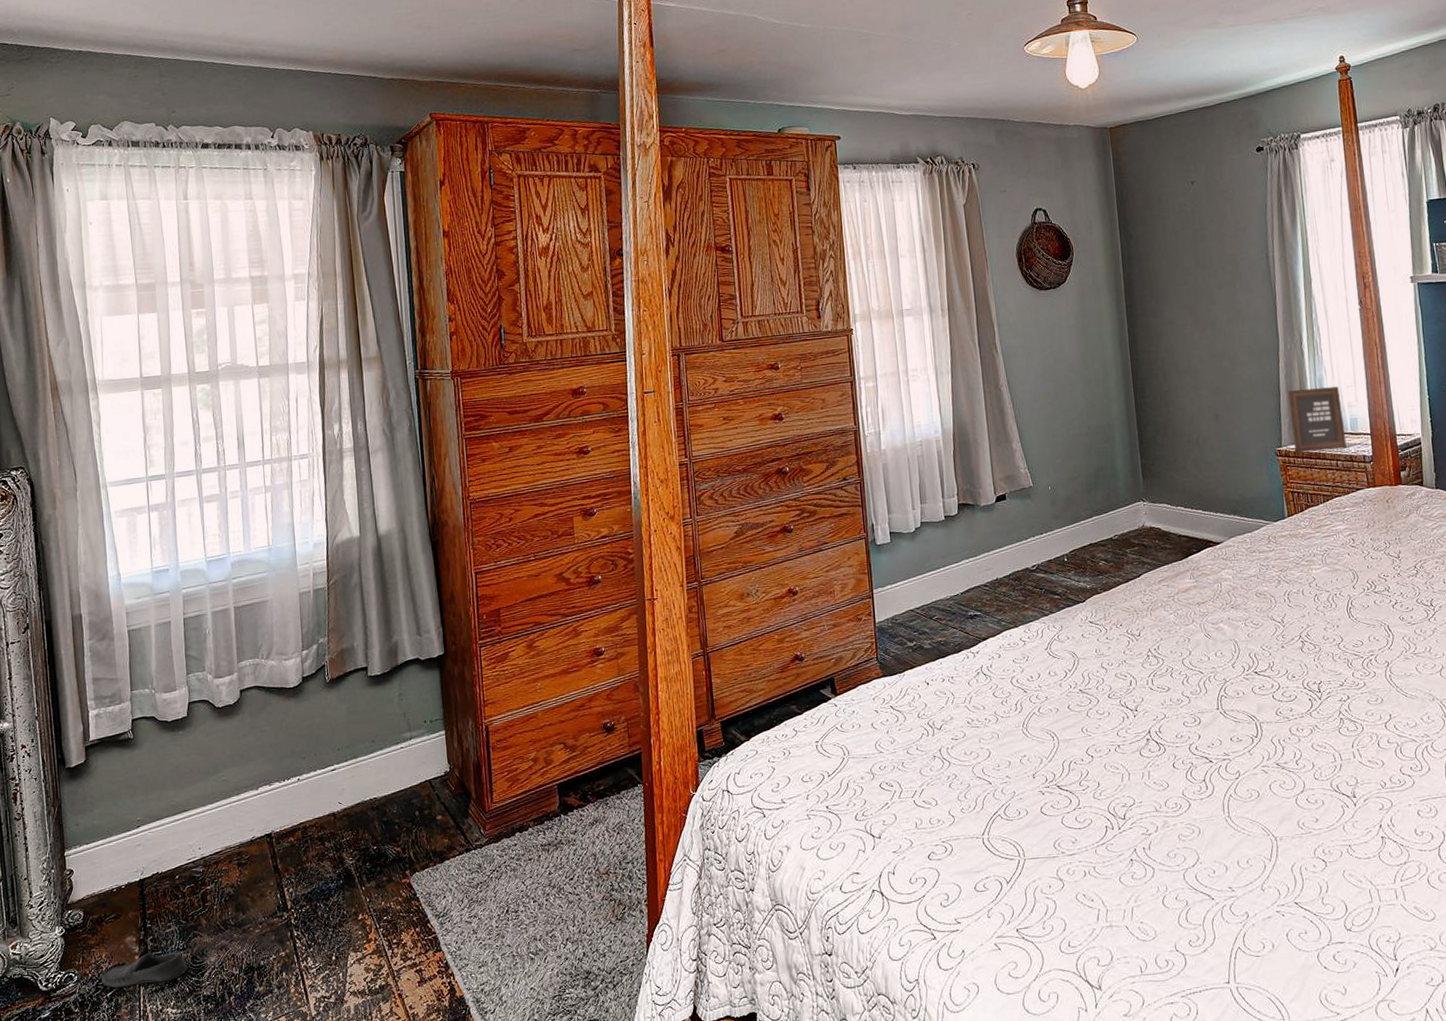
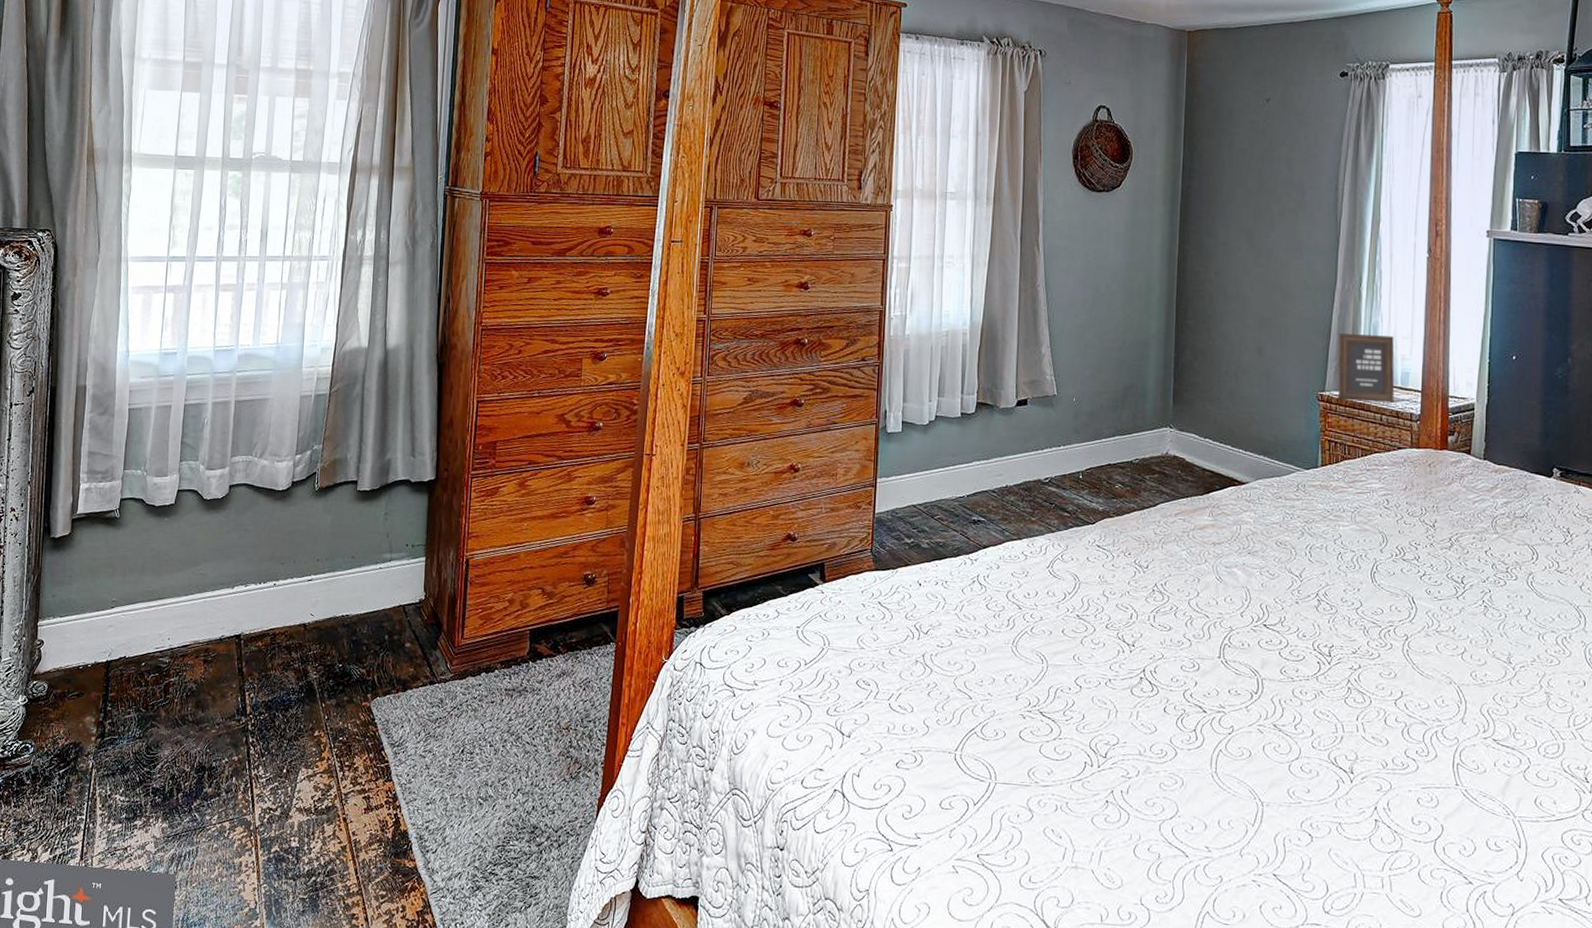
shoe: present [102,952,188,988] -> none [56,736,141,768]

